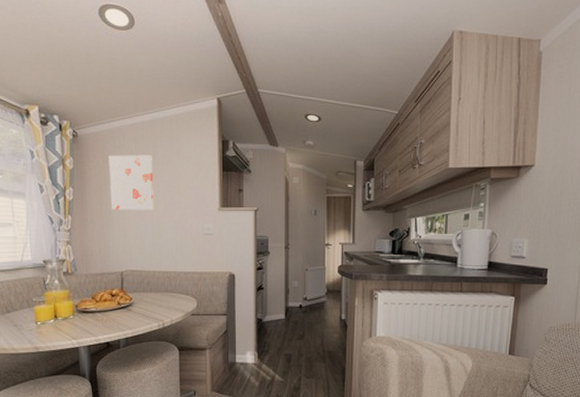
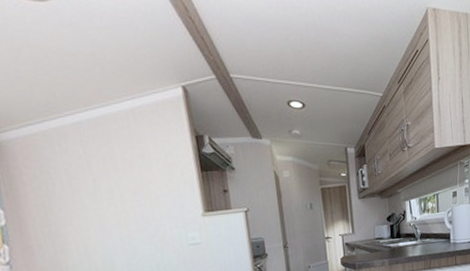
wall art: present [108,155,154,210] -> none [48,159,122,231]

